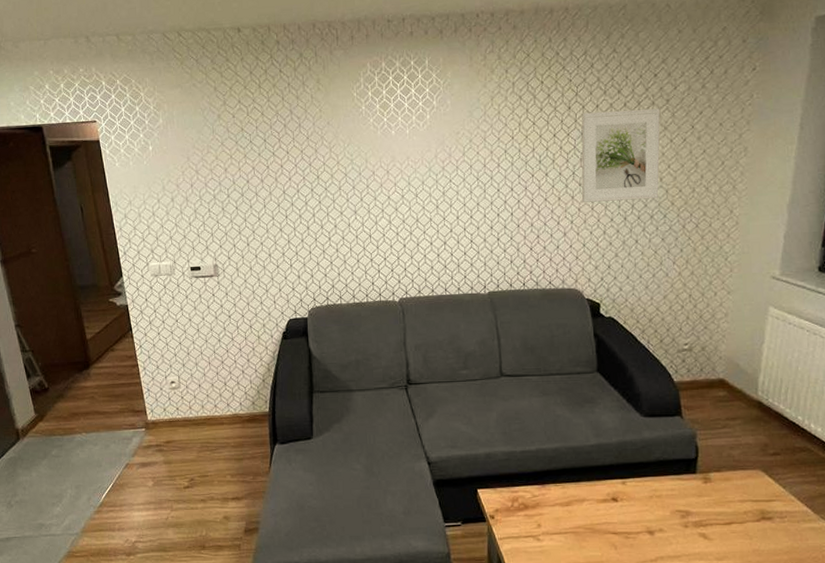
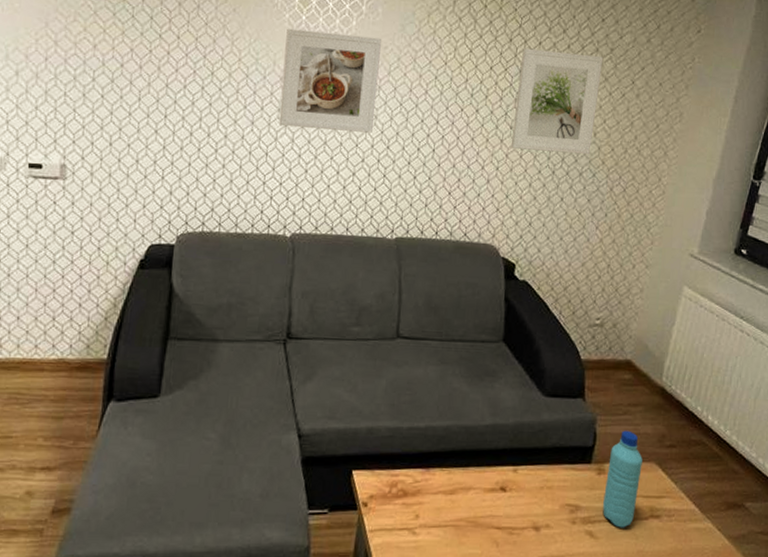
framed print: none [373,125,457,212] -> present [279,28,383,133]
water bottle: none [712,442,748,530] -> present [603,430,643,528]

